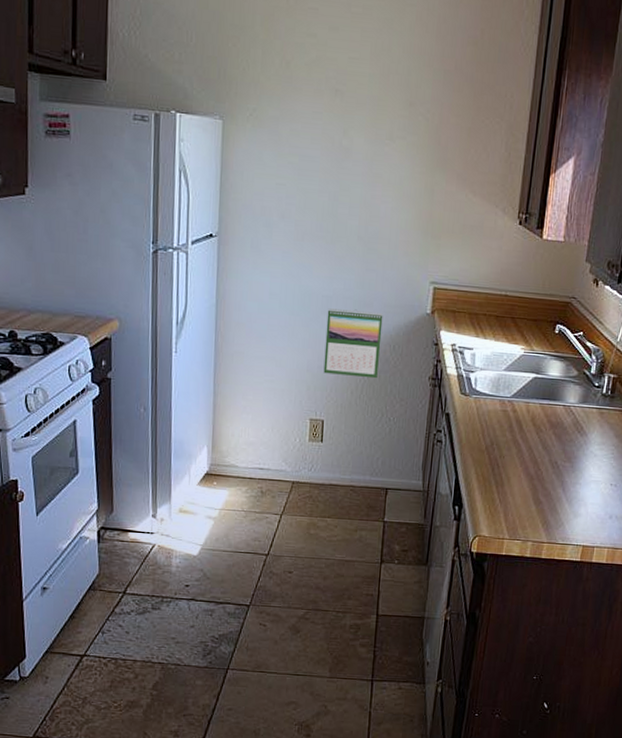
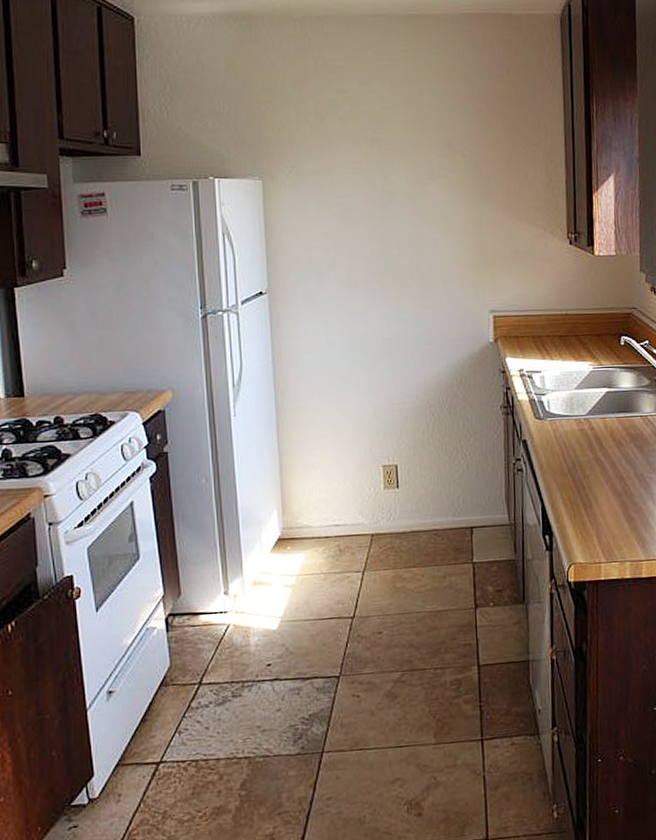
calendar: present [323,308,383,379] -> none [388,347,448,417]

